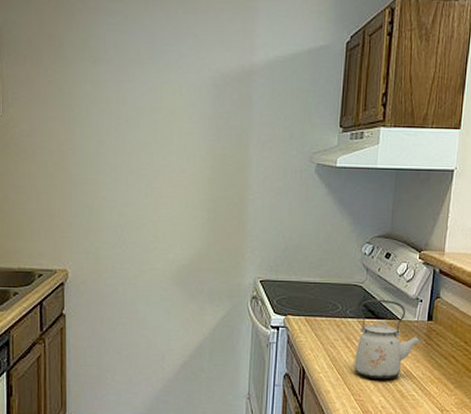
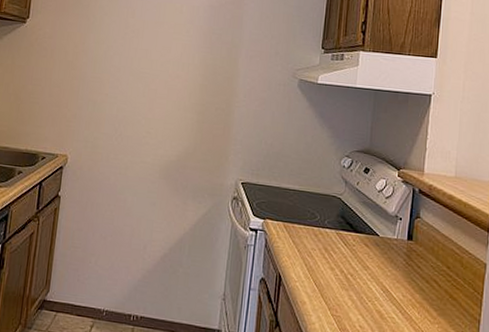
kettle: present [354,299,422,380] -> none [331,211,402,298]

